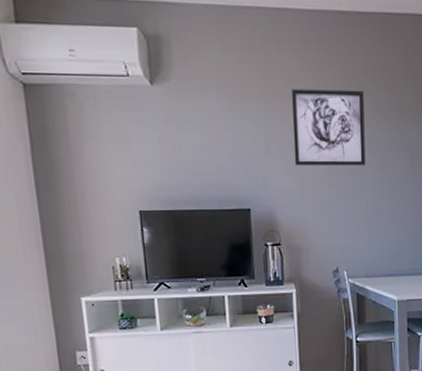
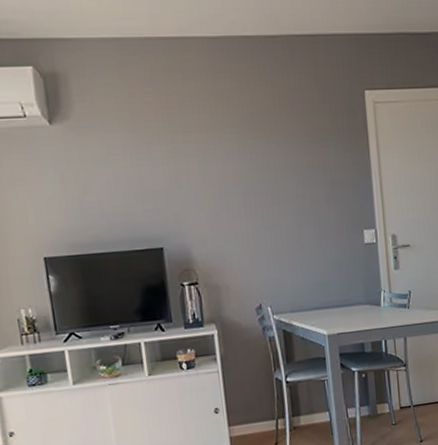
wall art: present [291,89,366,166] -> none [200,116,283,199]

